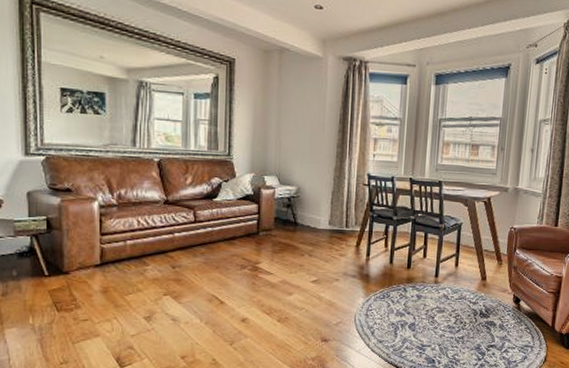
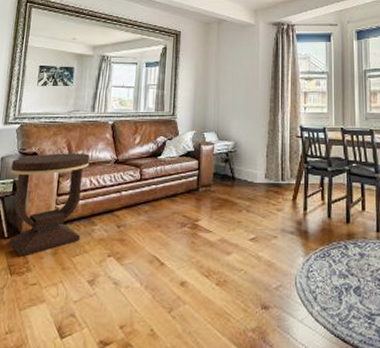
side table: none [42,190,135,296] -> present [8,153,90,258]

